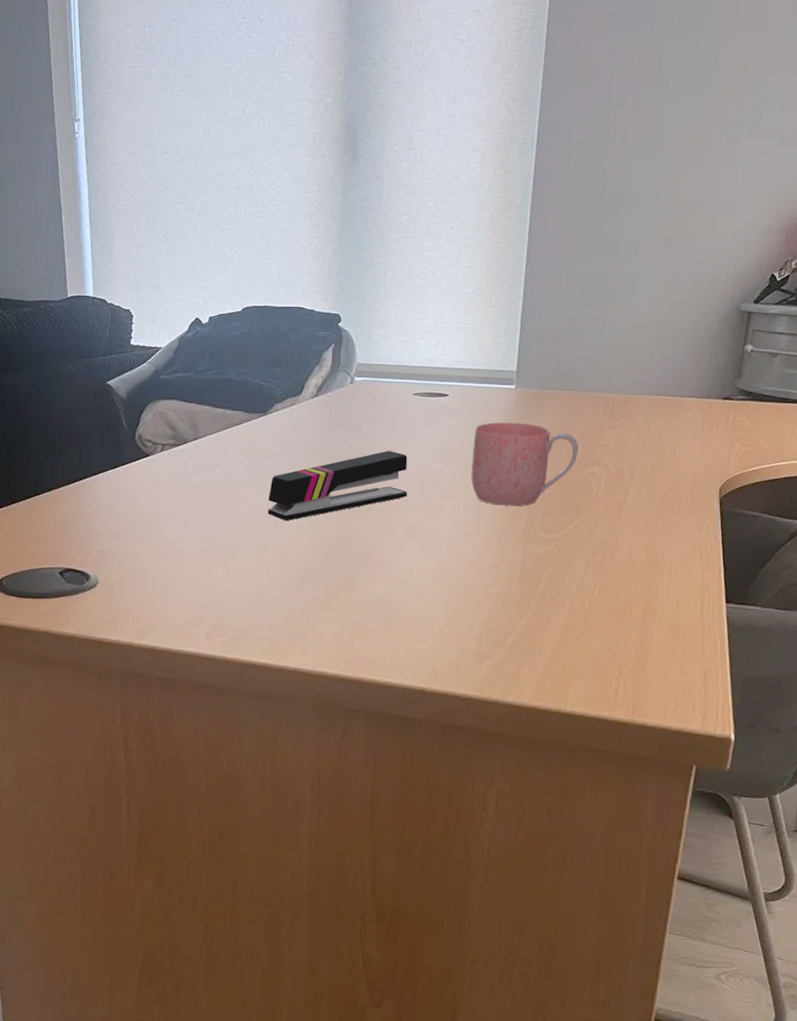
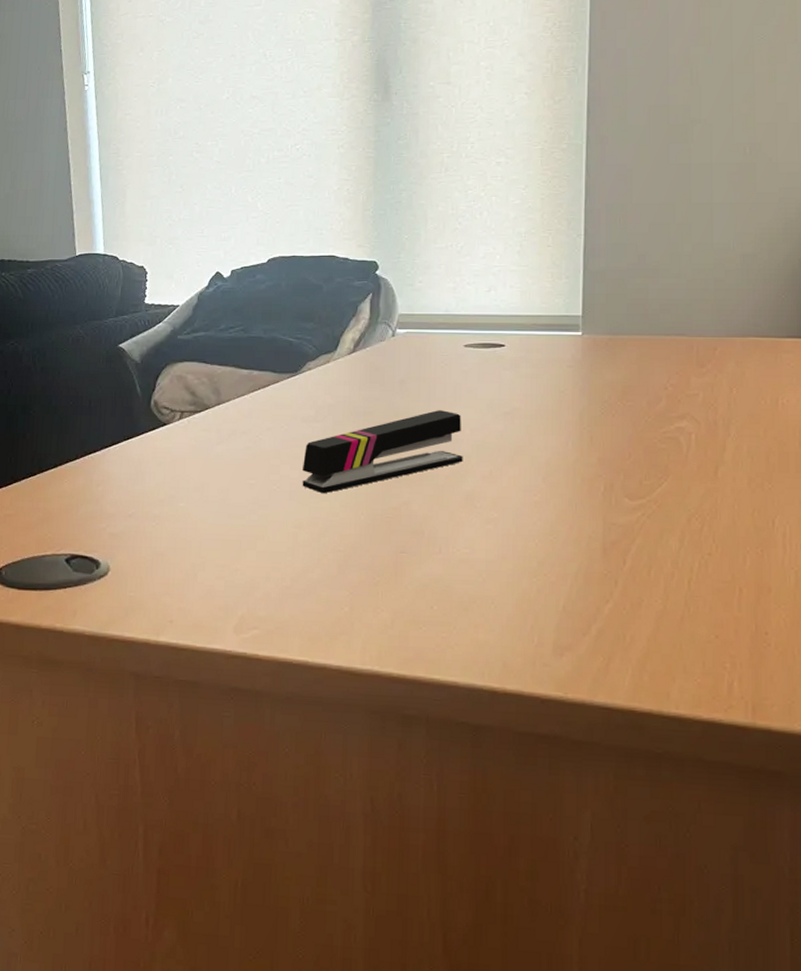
mug: present [471,422,579,506] -> none [536,373,661,469]

